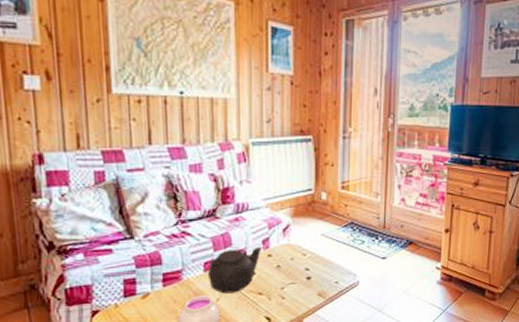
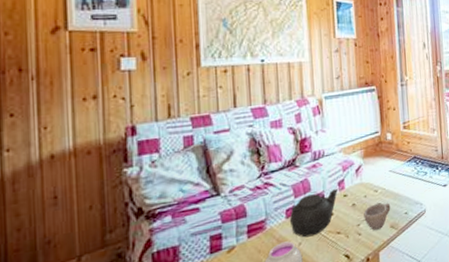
cup: none [289,268,320,297] -> present [364,202,391,231]

